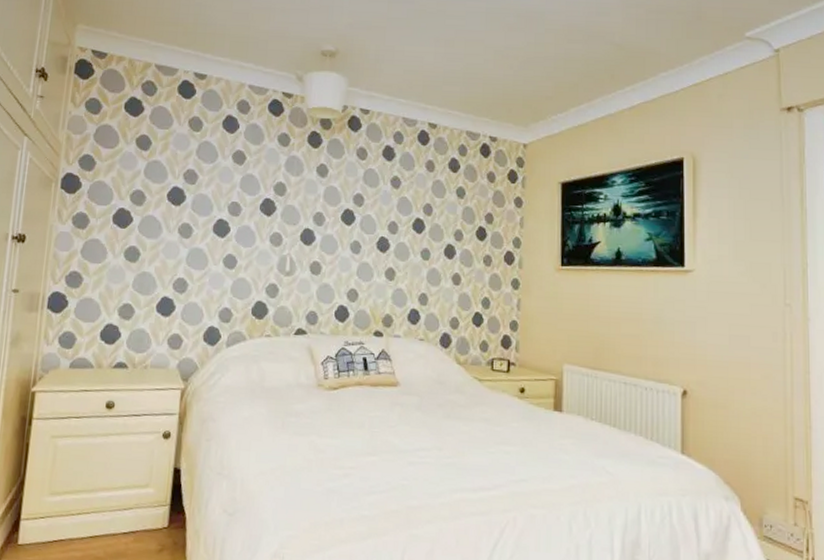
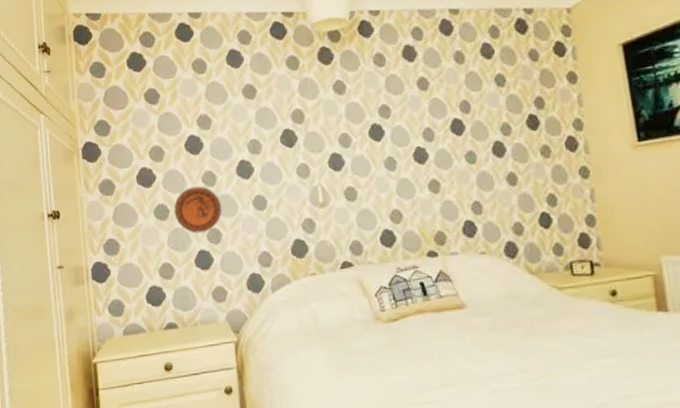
decorative plate: none [144,235,193,281] -> present [173,186,222,234]

